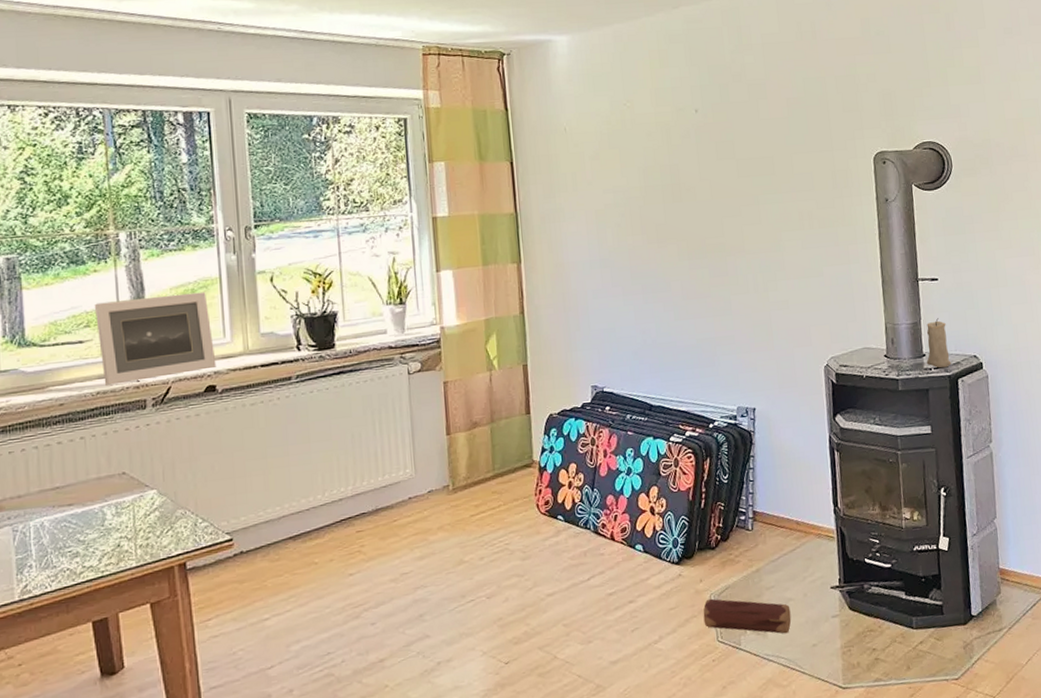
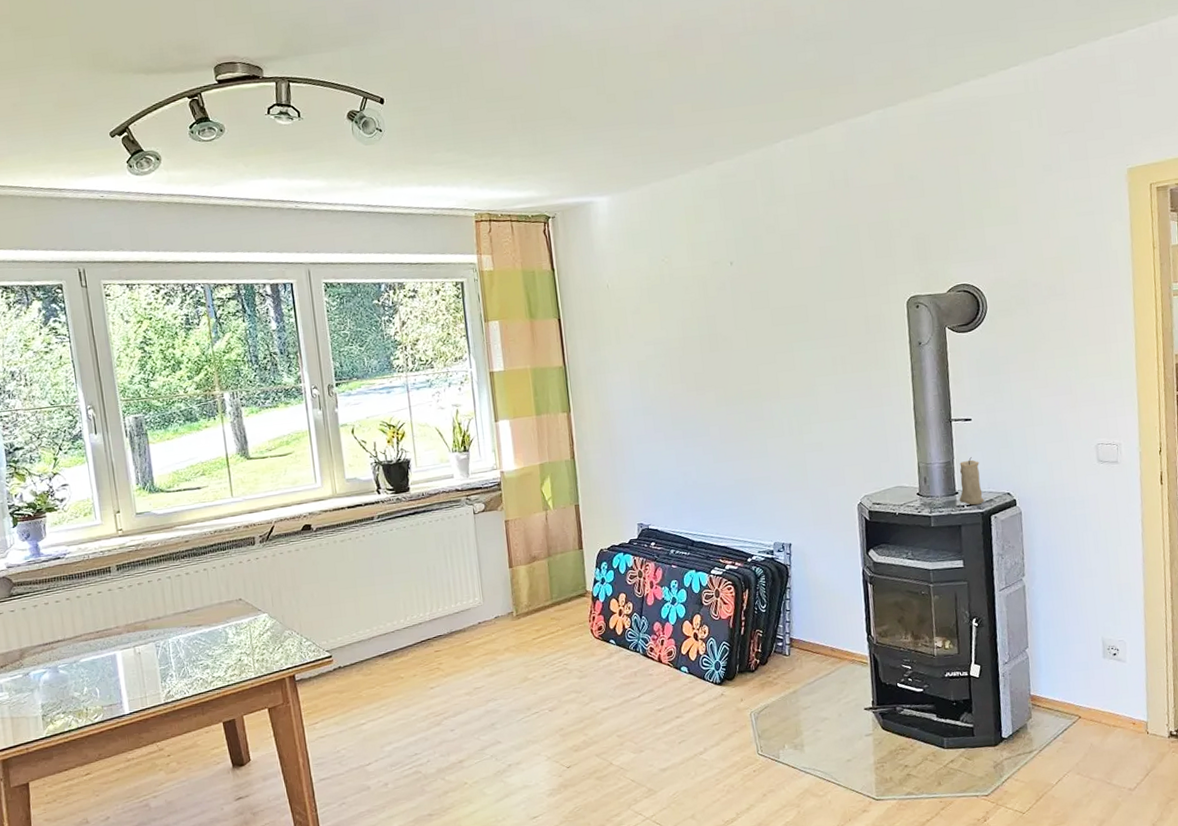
picture frame: present [94,292,217,385] -> none [207,443,311,525]
decorative log: present [703,598,792,634] -> none [744,716,827,750]

